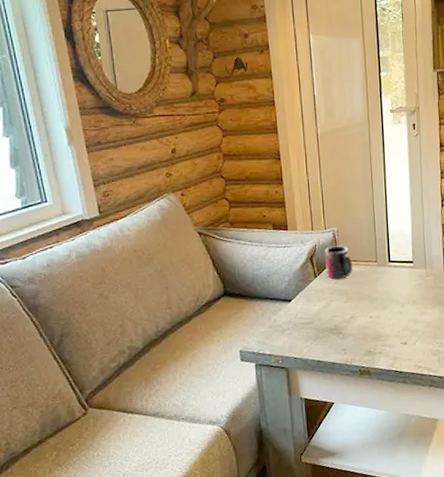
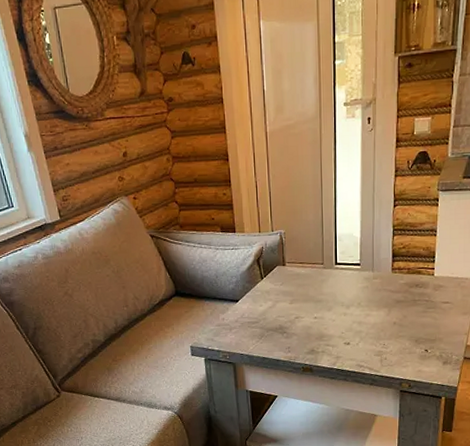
mug: present [325,245,352,280] -> none [272,248,298,281]

